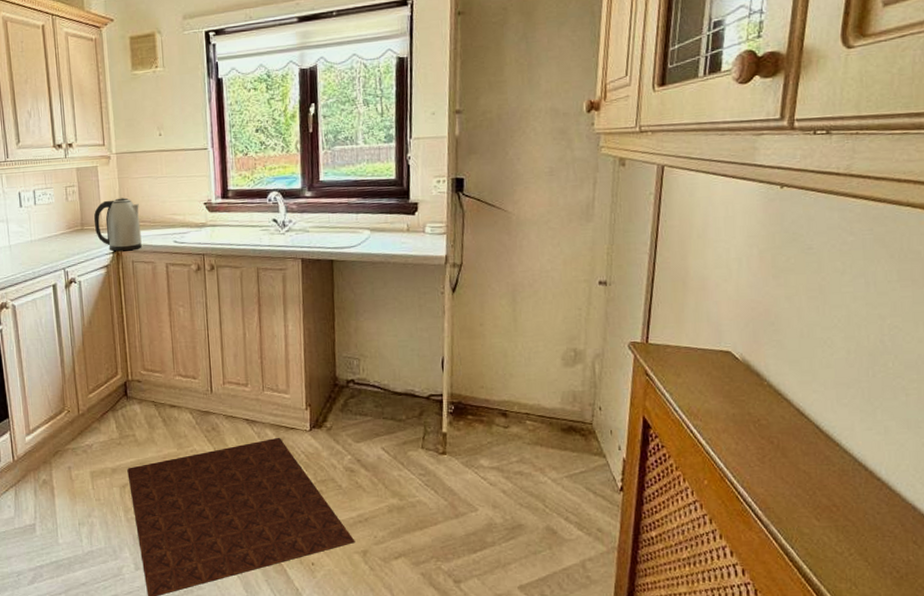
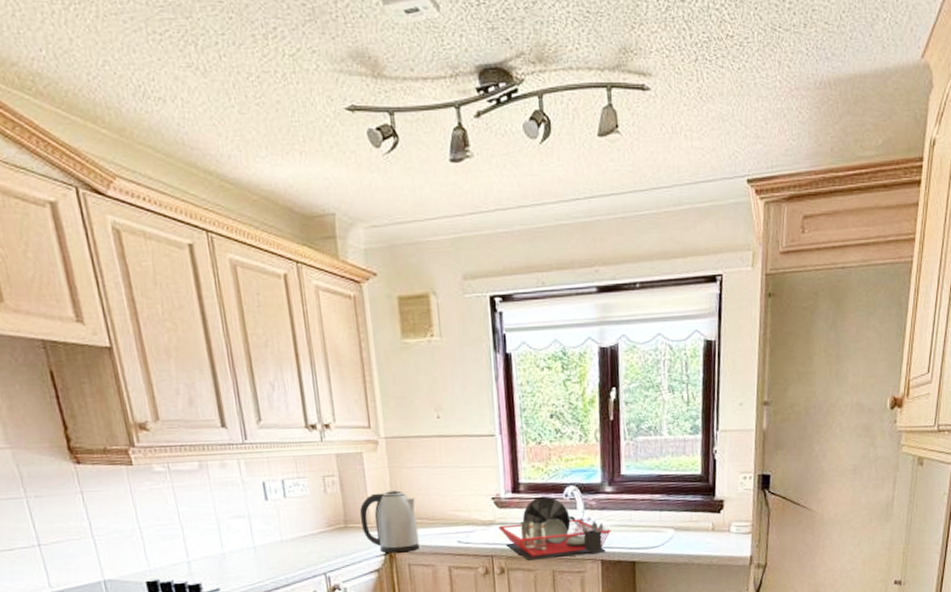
dish rack: none [210,200,311,260] -> present [499,496,611,562]

